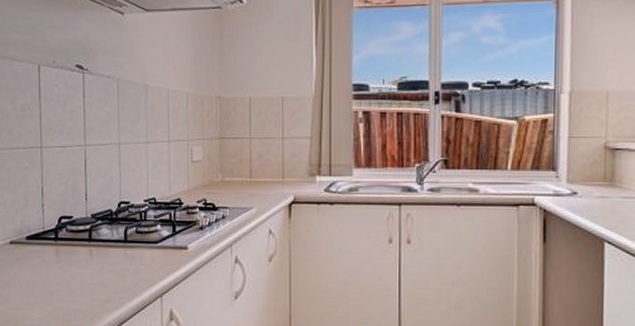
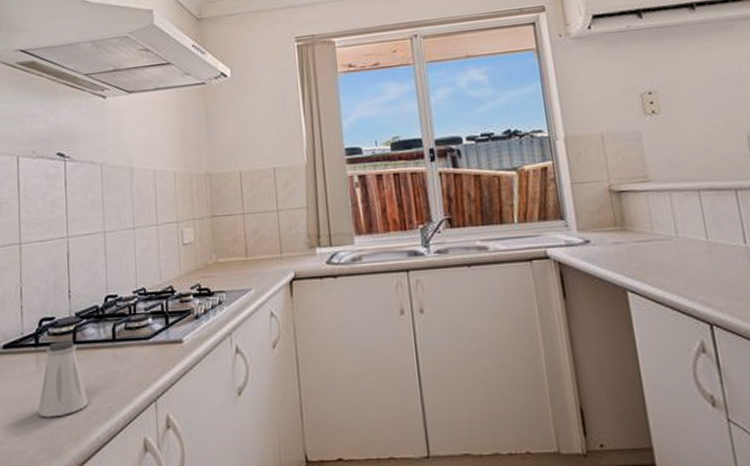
saltshaker: none [57,237,101,302] -> present [37,339,88,418]

